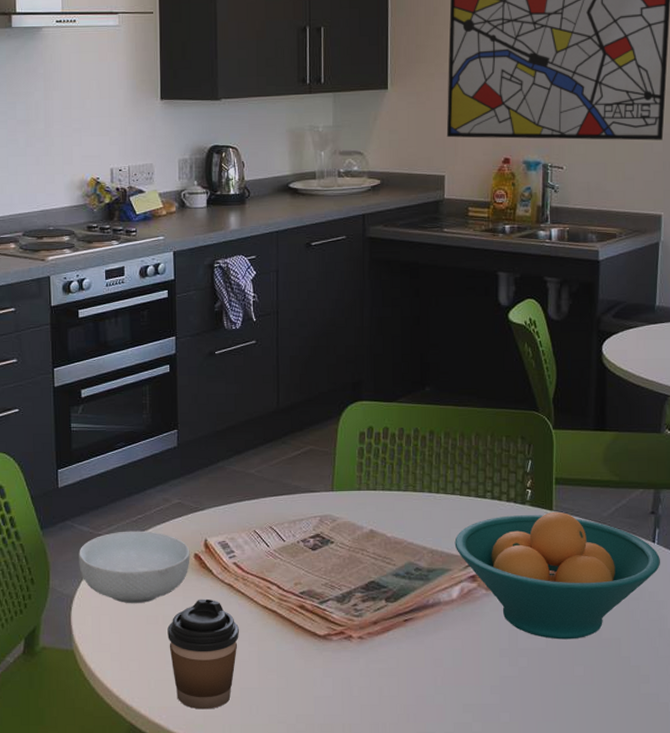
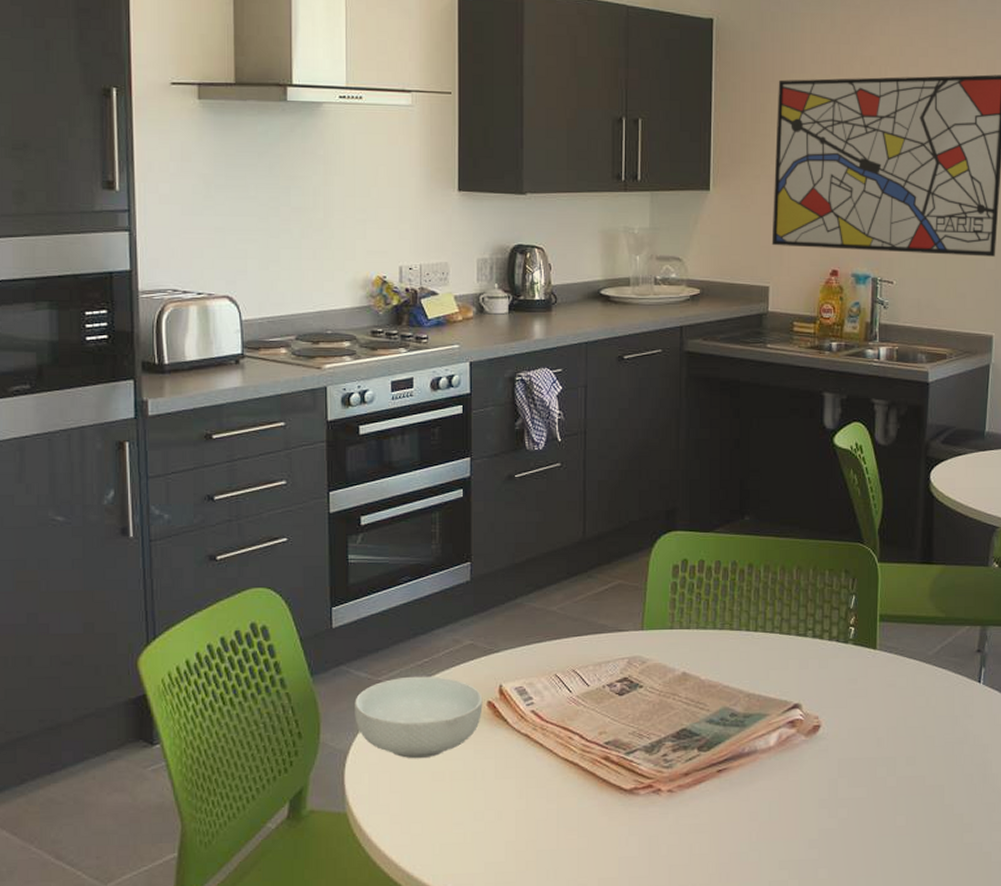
coffee cup: present [167,599,239,710] -> none [455,751,536,876]
fruit bowl: present [454,511,660,640] -> none [773,650,985,788]

